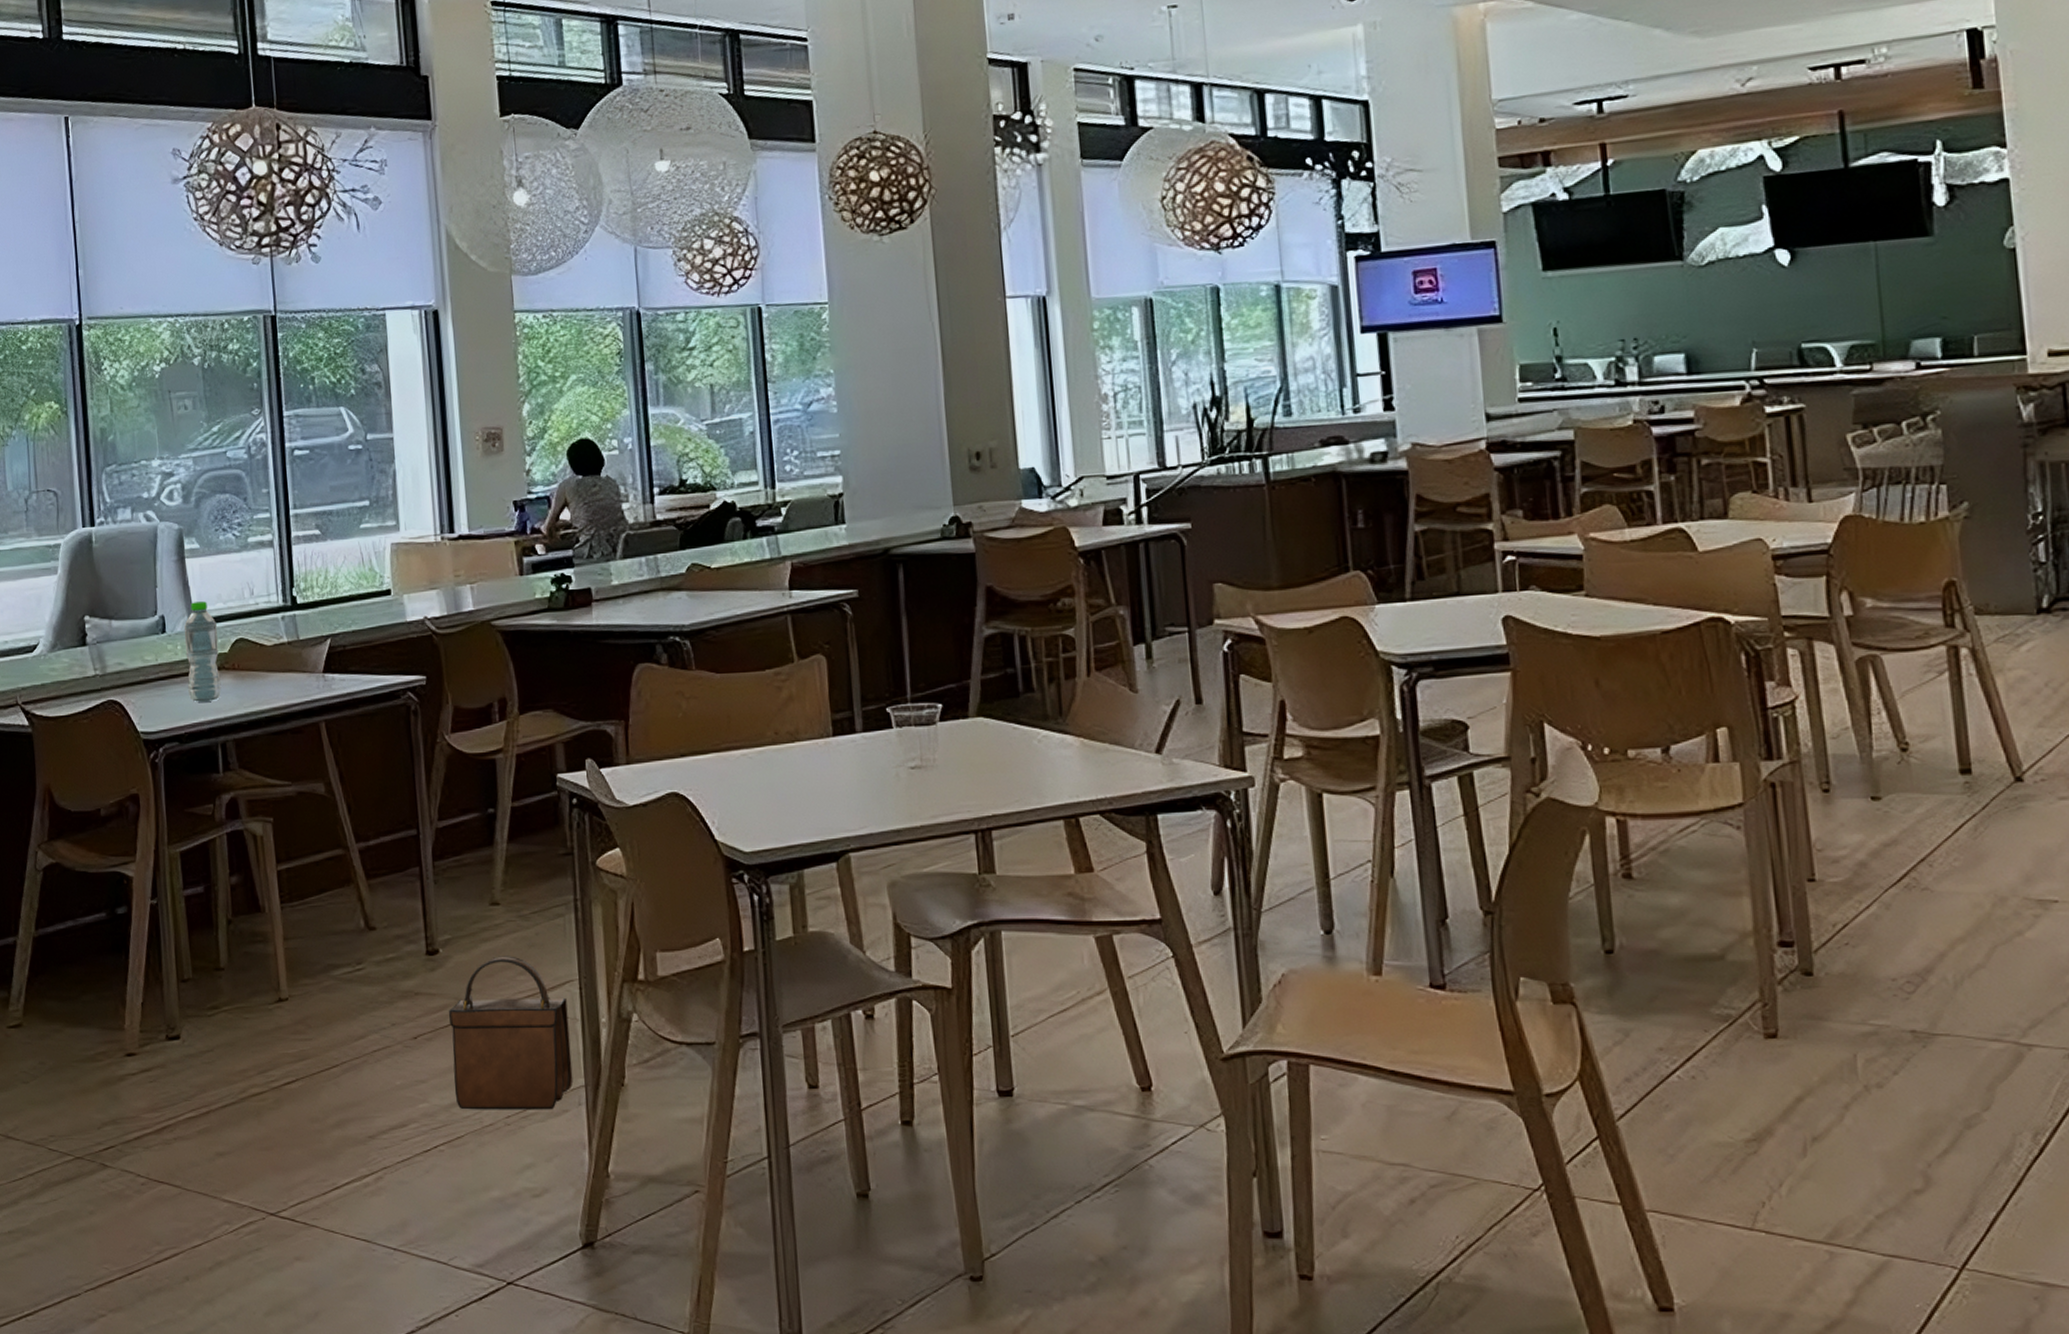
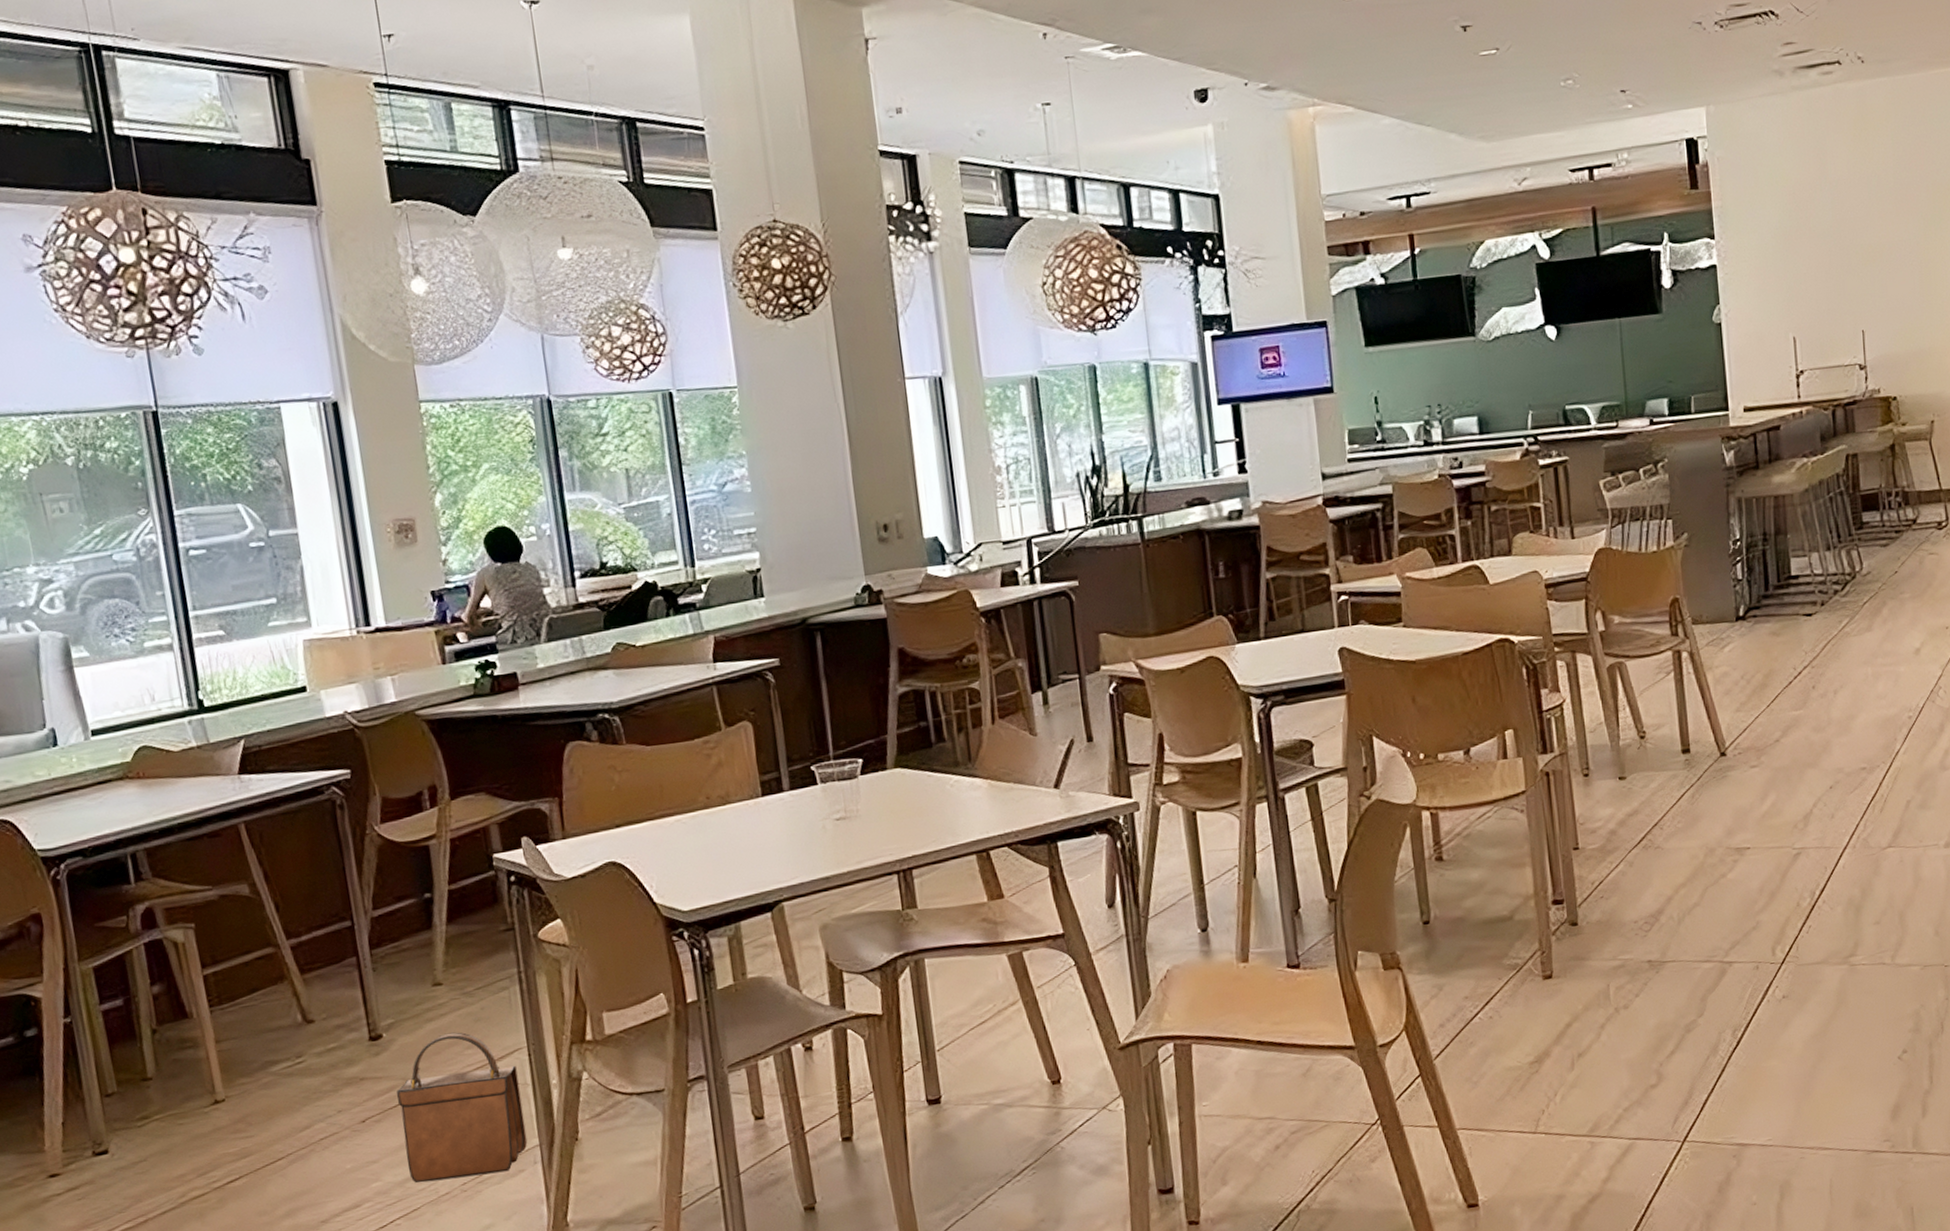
water bottle: present [183,601,222,702] -> none [78,710,127,814]

